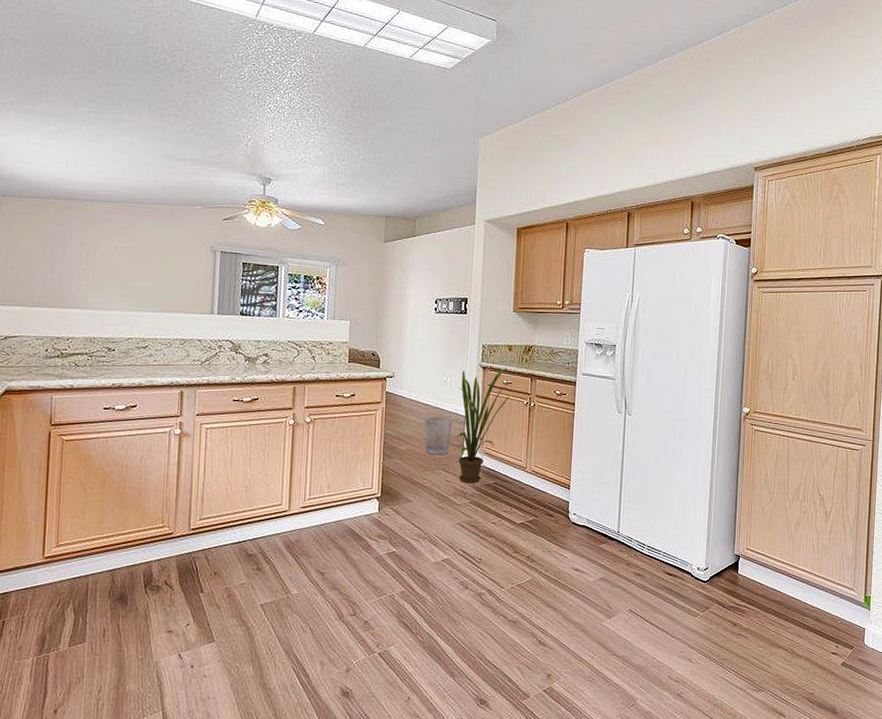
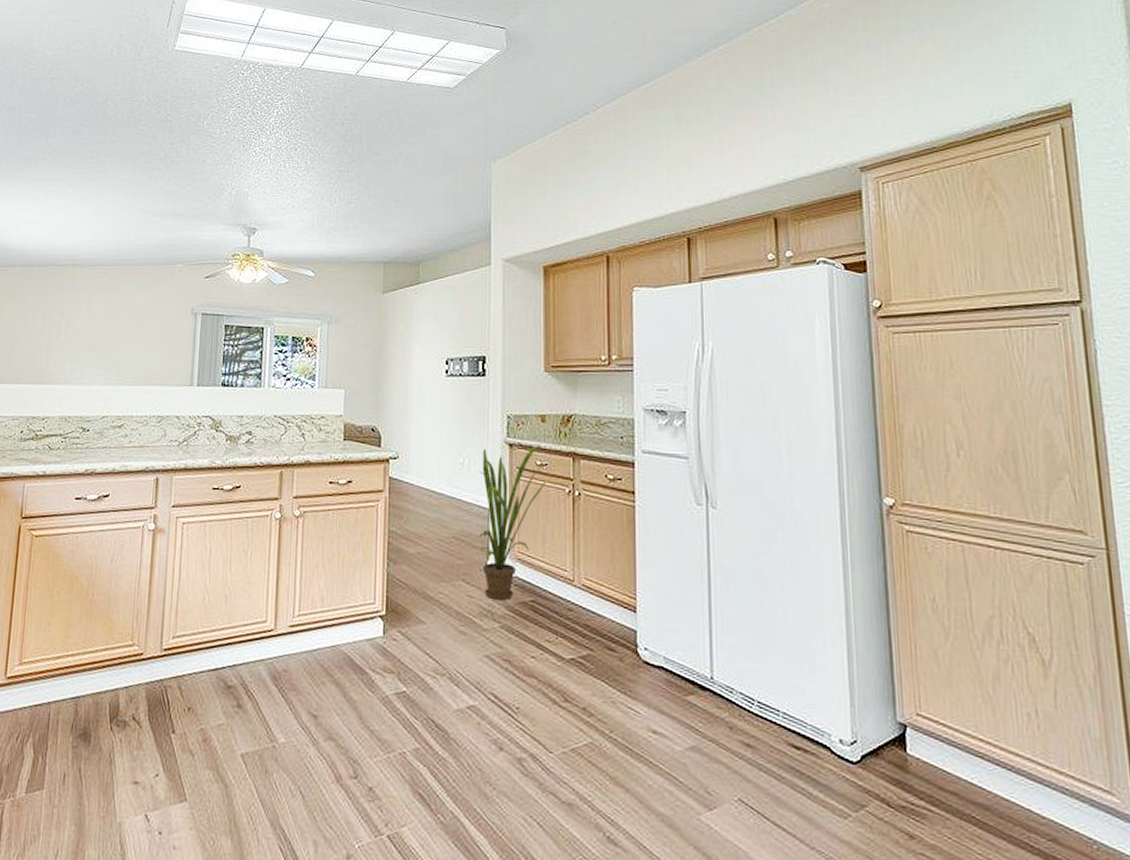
wastebasket: present [424,416,453,455] -> none [438,509,473,561]

